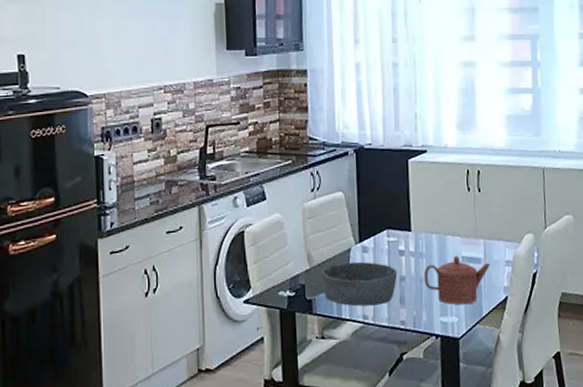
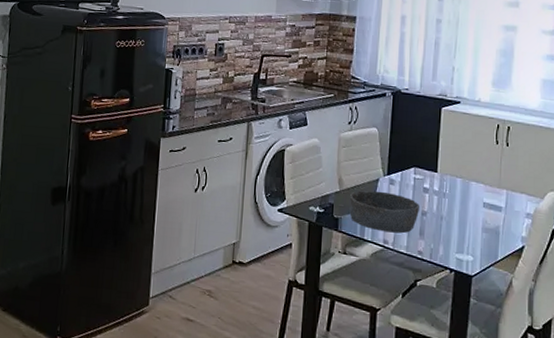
teapot: present [423,255,490,305] -> none [444,200,510,247]

